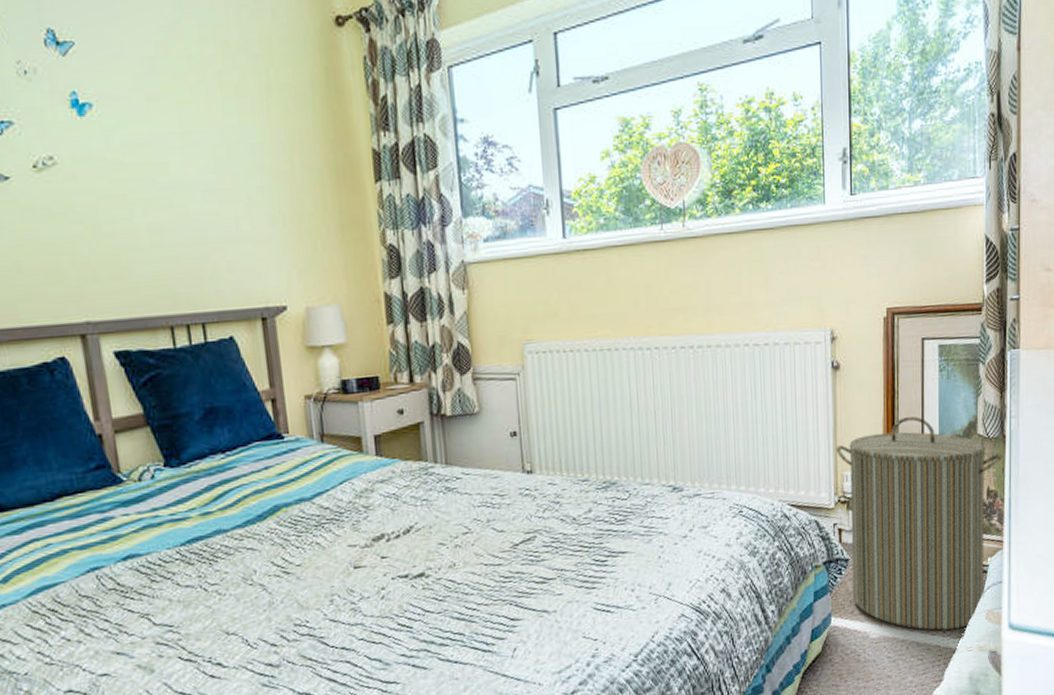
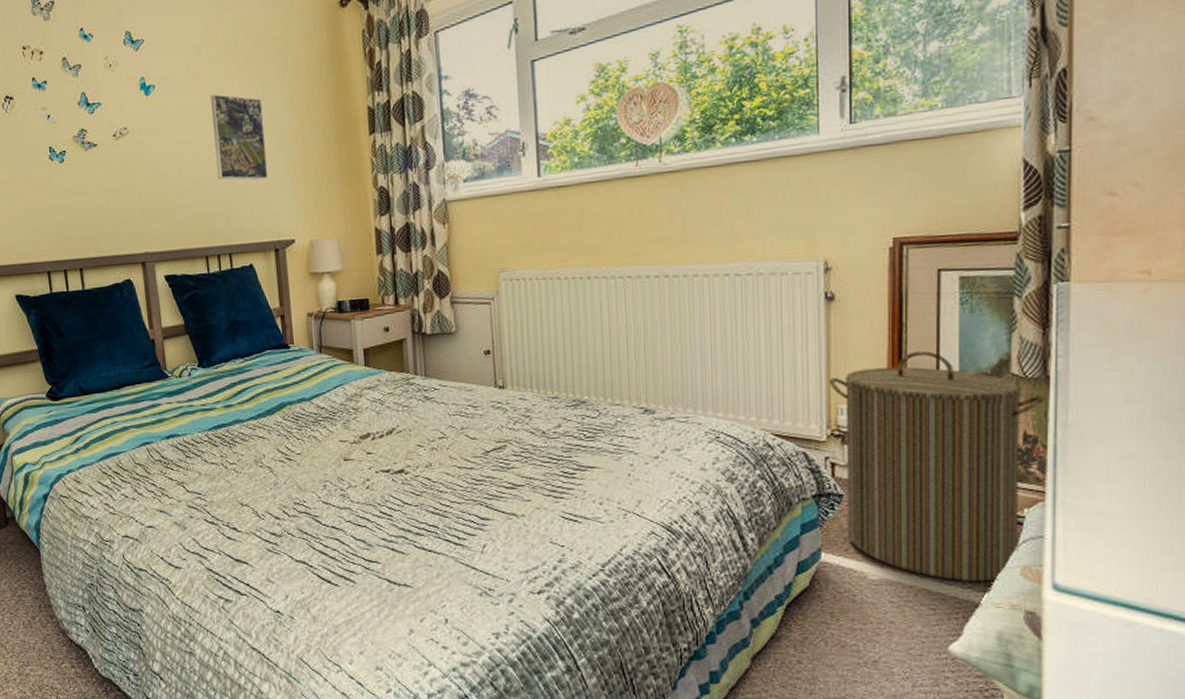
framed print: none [171,121,251,232] -> present [211,94,269,180]

